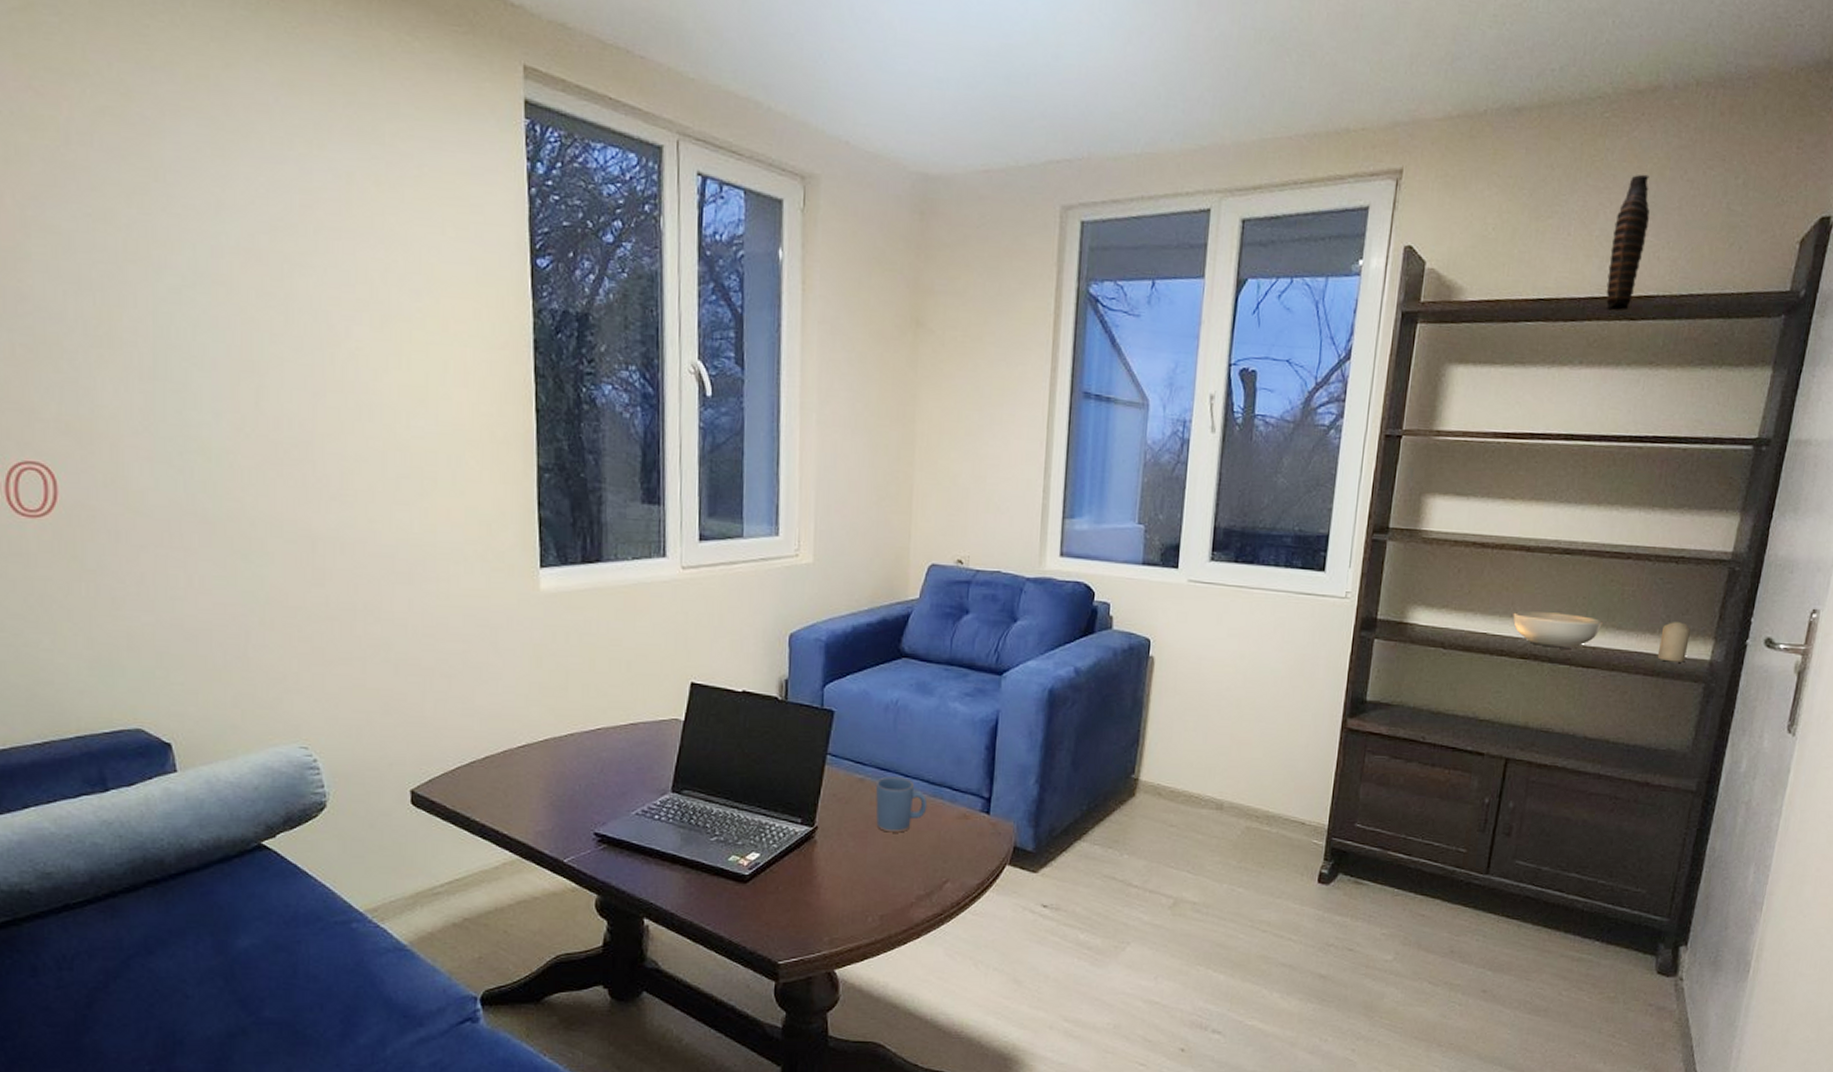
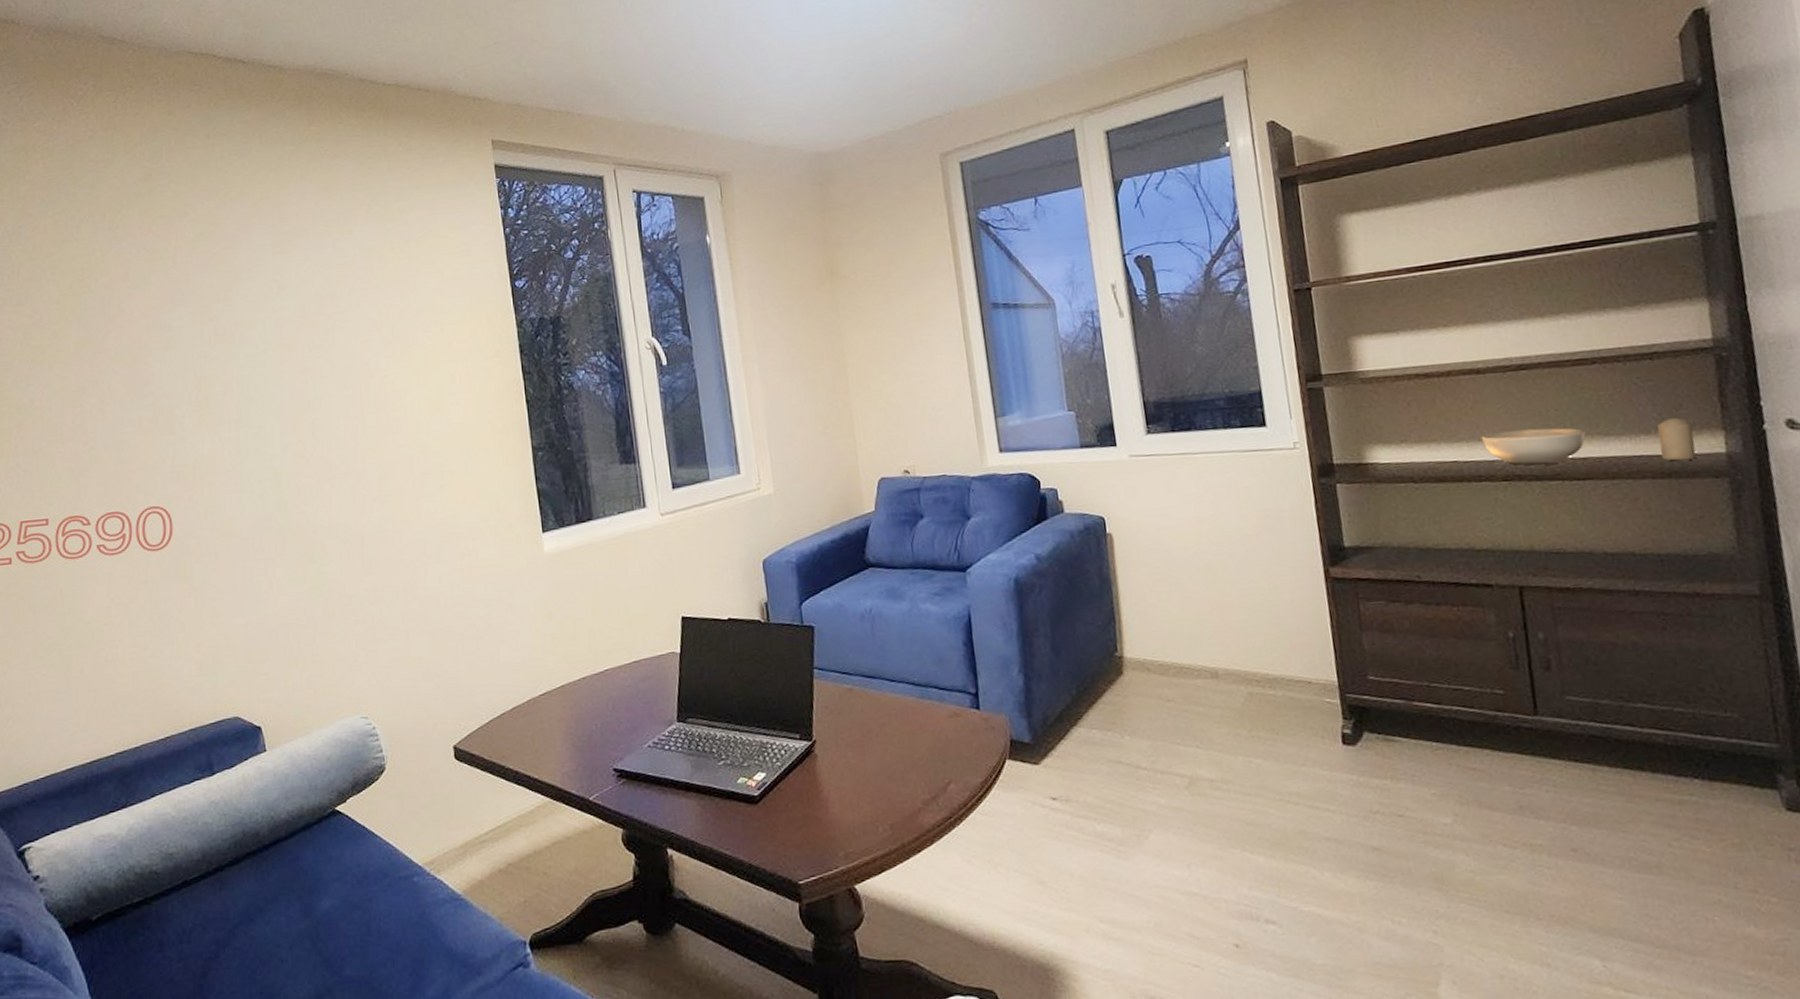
mug: present [875,777,928,833] -> none [863,682,918,739]
decorative vase: present [1606,174,1650,311] -> none [1473,12,1514,137]

